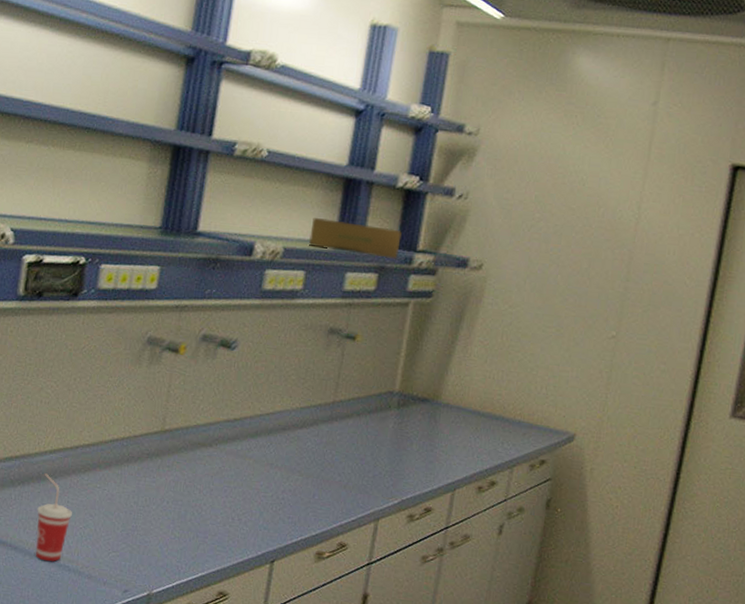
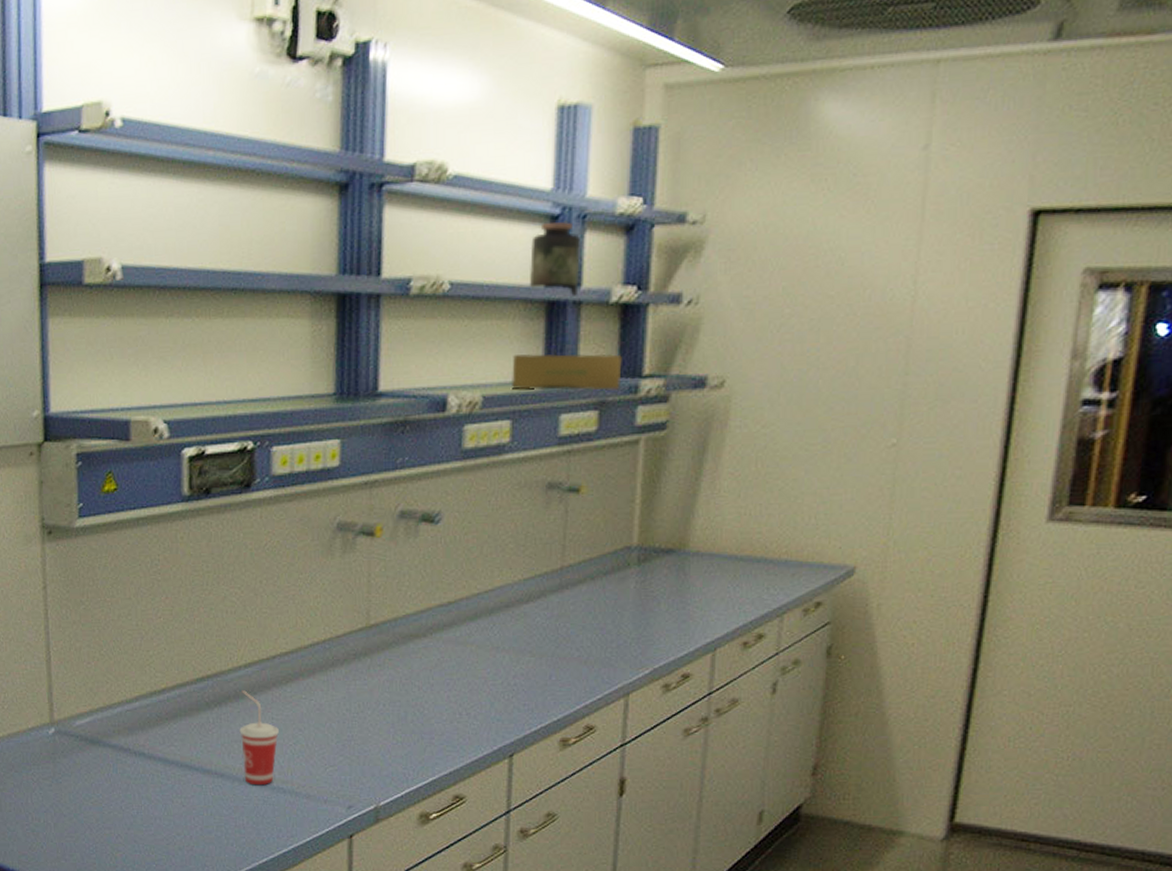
jar: none [332,114,378,177] -> present [529,220,580,296]

